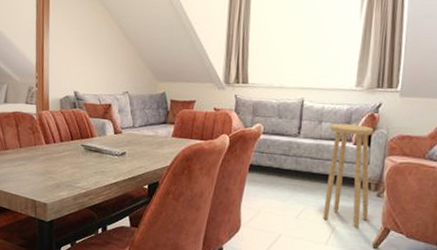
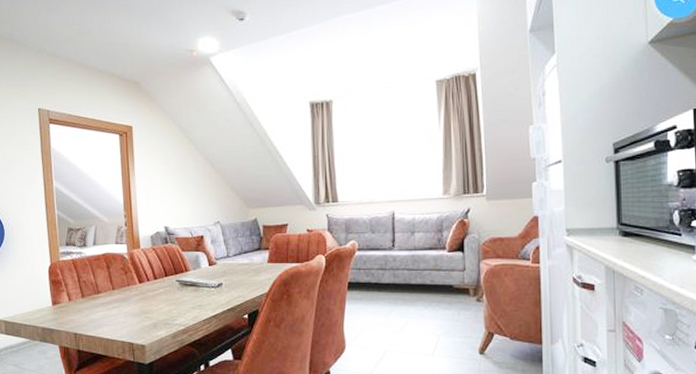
stool: present [323,123,374,229] -> none [423,232,471,336]

